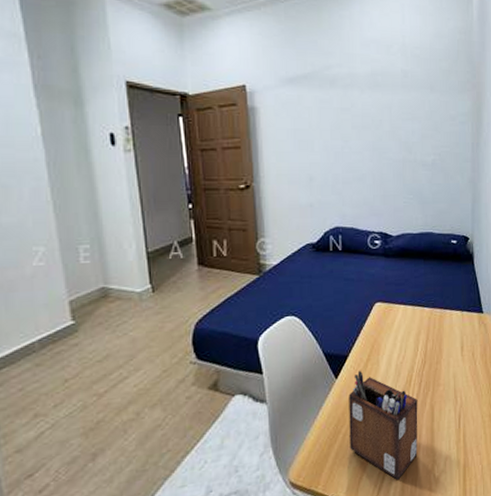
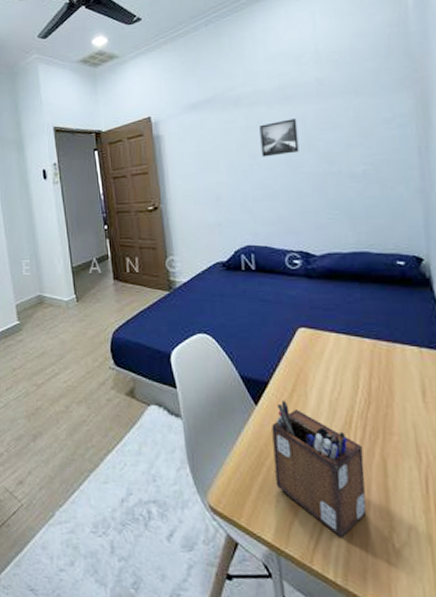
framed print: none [352,106,385,141] -> present [259,119,299,157]

